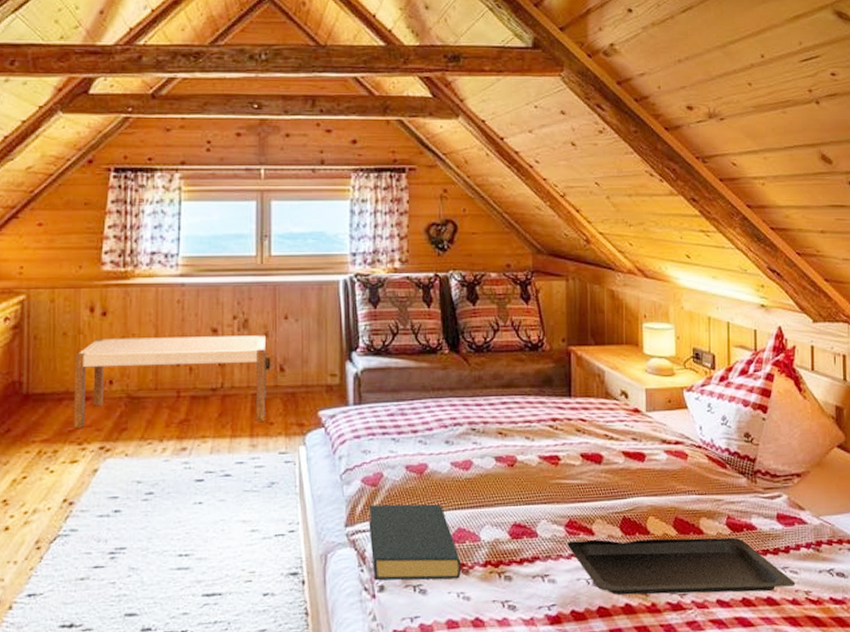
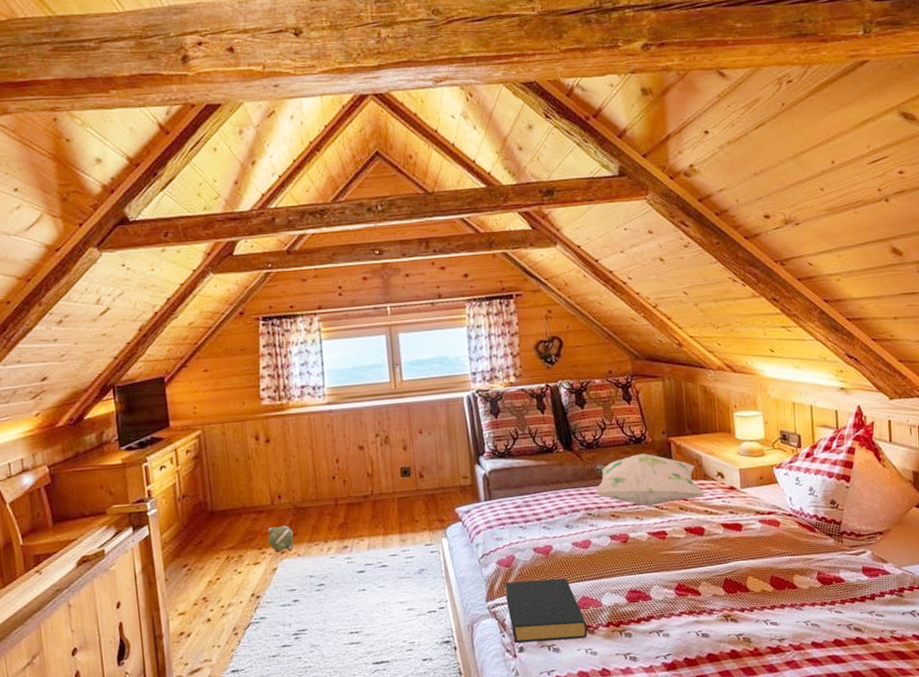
bench: present [73,335,267,428] -> none [247,448,411,536]
plush toy: none [91,418,123,450] -> present [267,525,294,552]
decorative pillow: none [481,363,606,425] -> present [594,453,705,506]
serving tray: present [567,537,796,595] -> none [678,589,882,643]

